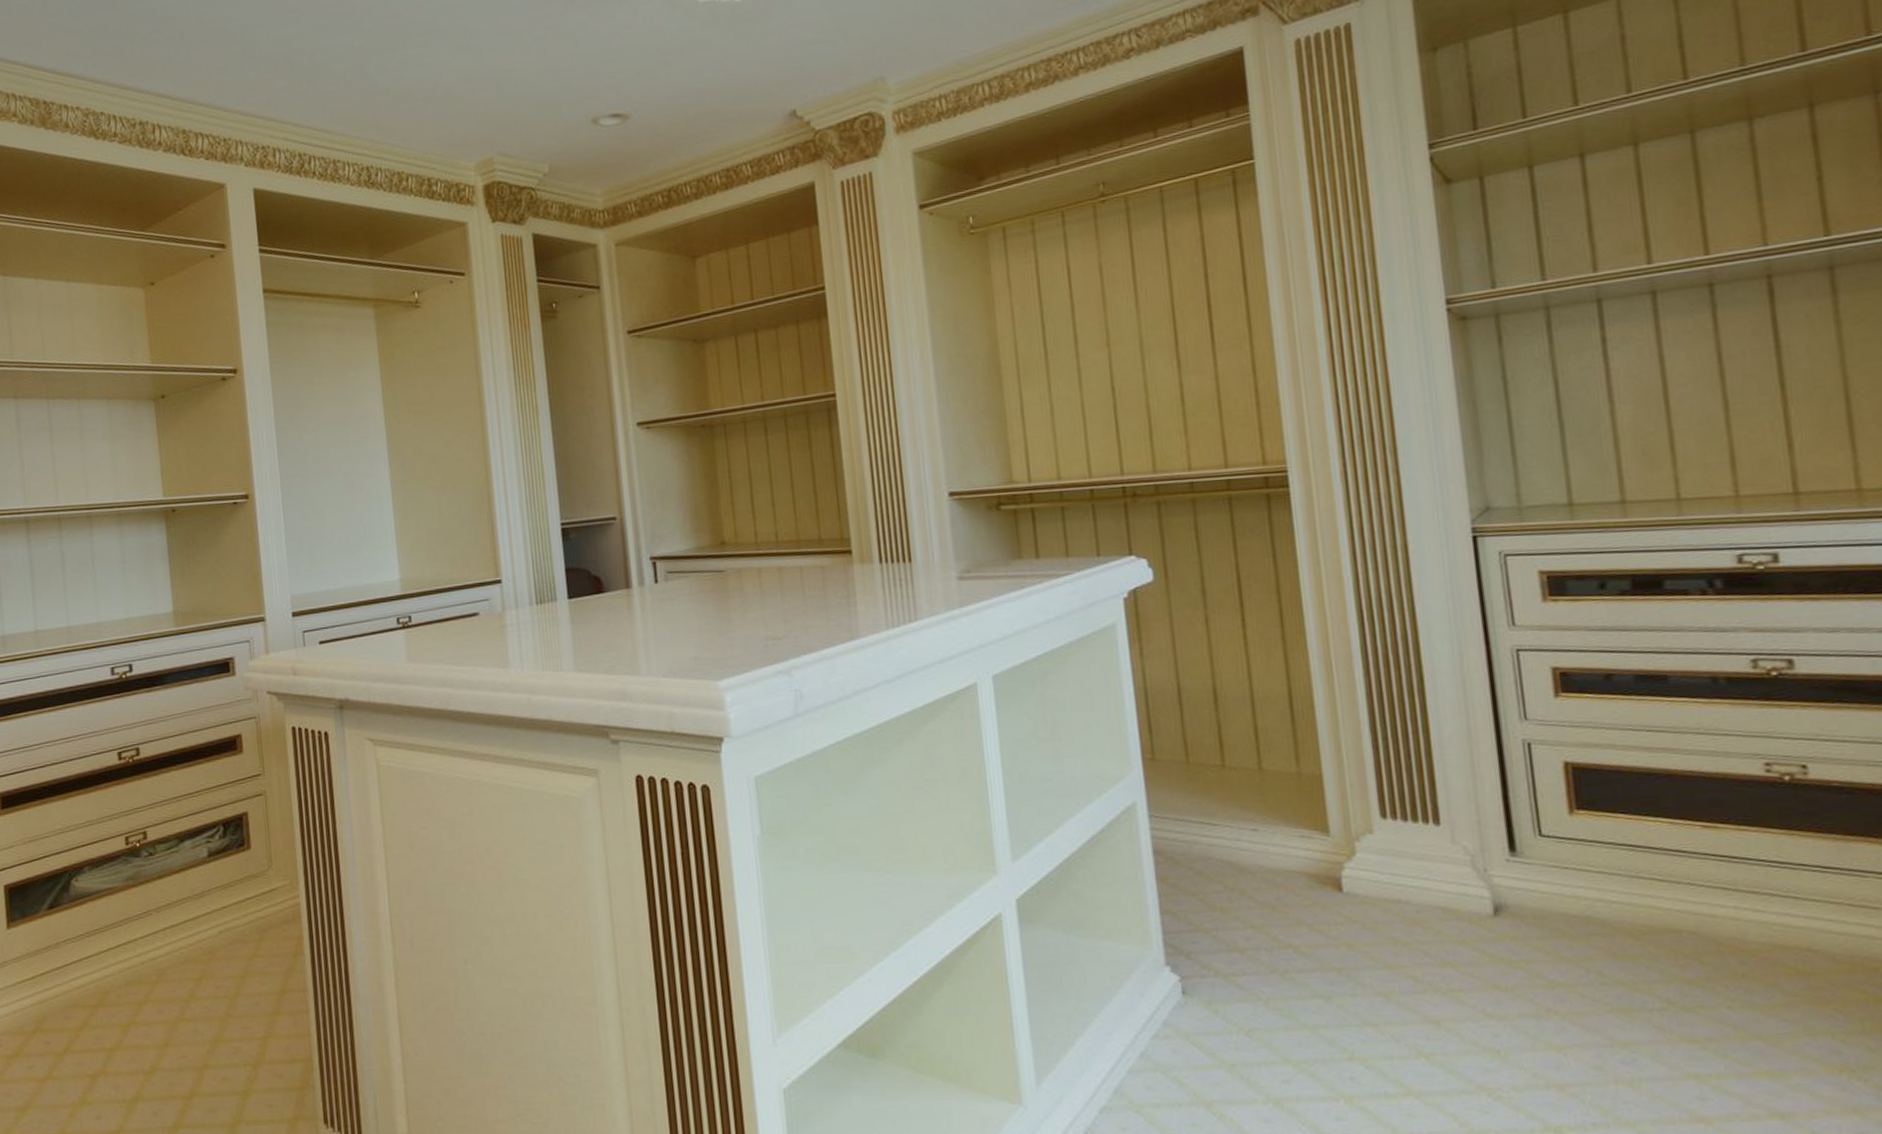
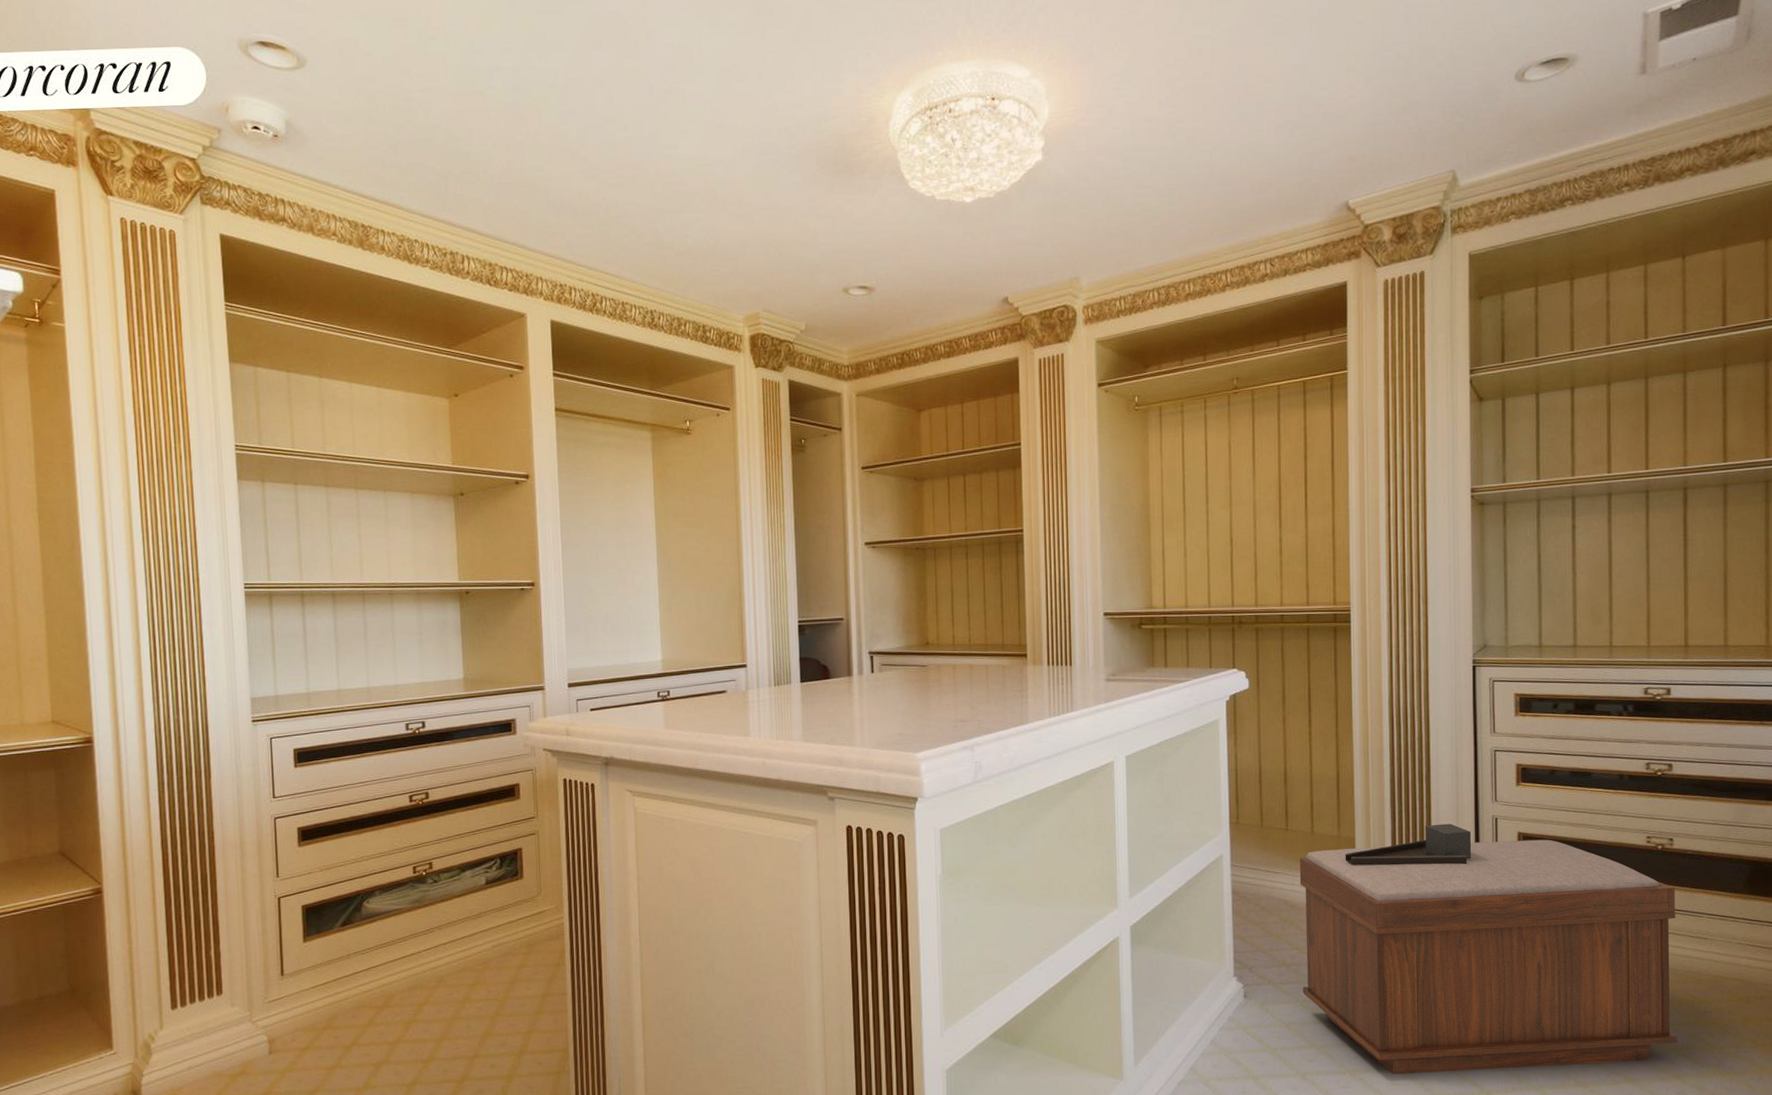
bench: none [1244,770,1848,1103] -> present [1299,839,1677,1075]
shoe horn: none [1309,752,1498,812] -> present [1345,823,1472,865]

